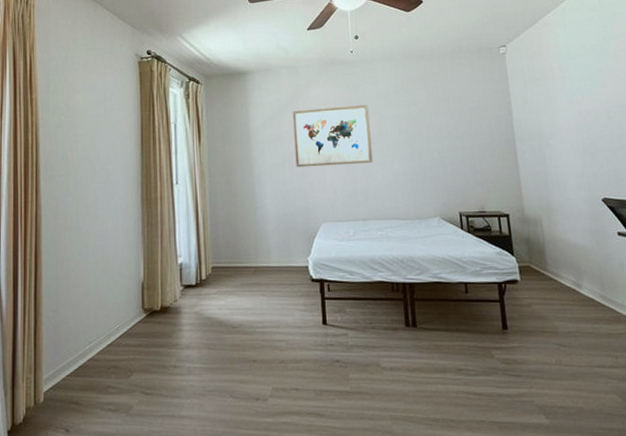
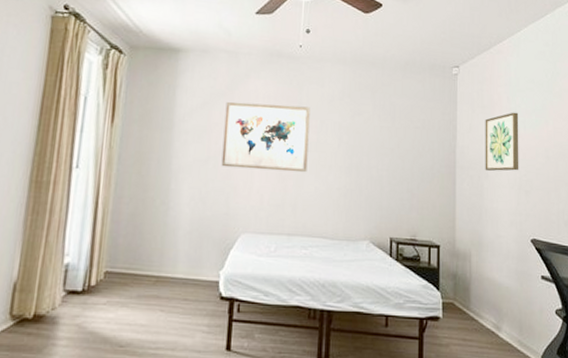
wall art: none [539,80,581,140] -> present [485,112,519,171]

